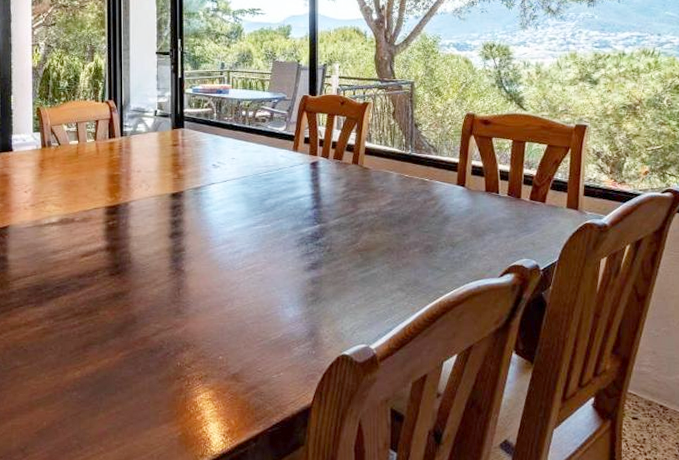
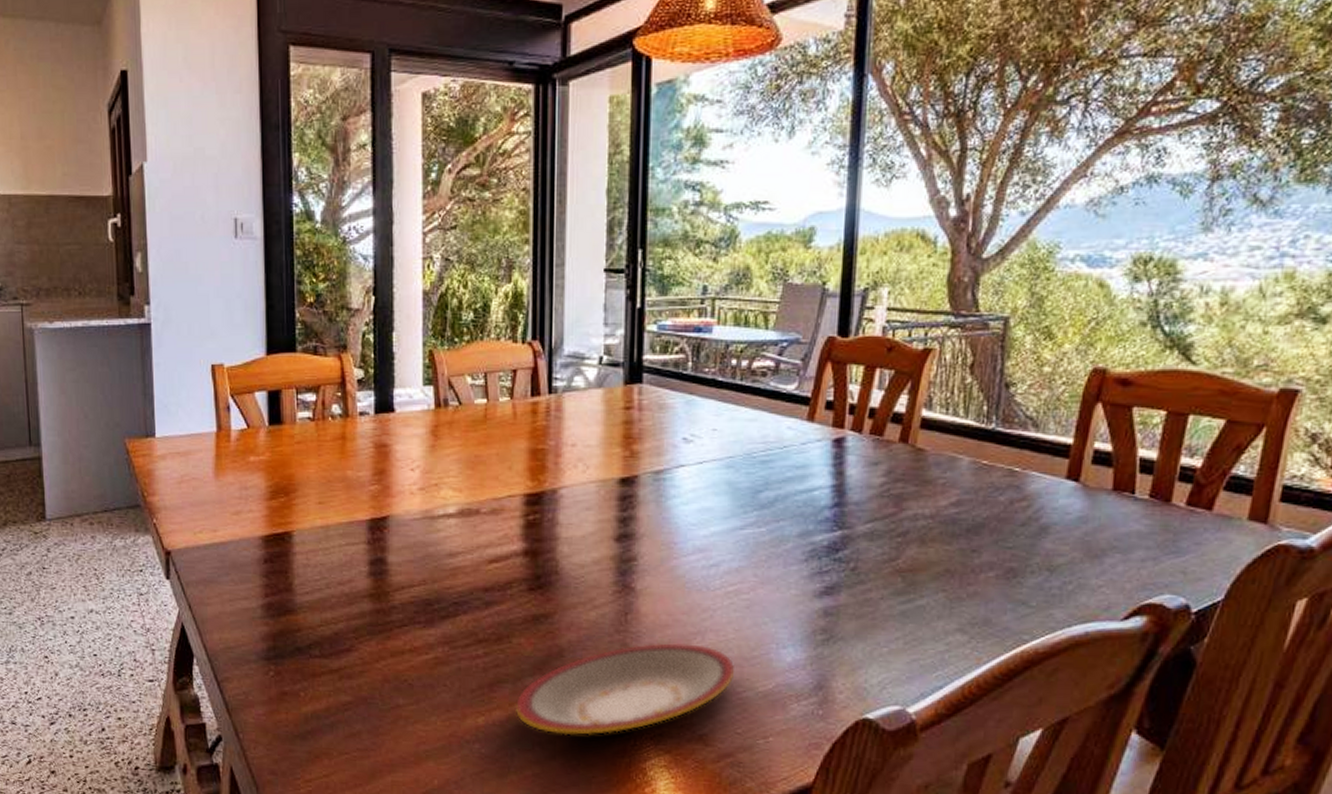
plate: none [102,308,254,380] -> present [514,642,734,736]

